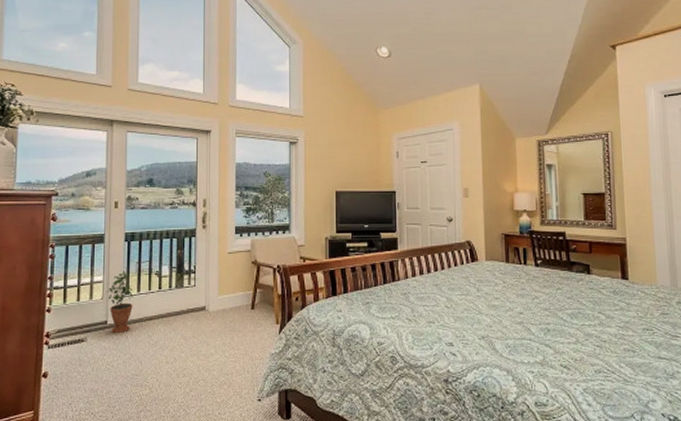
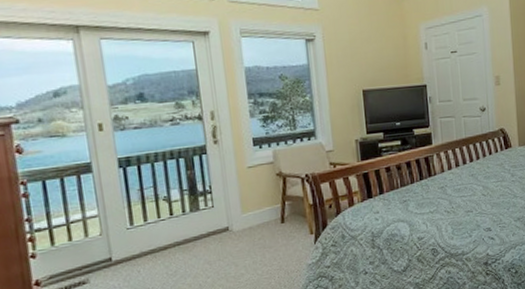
potted plant: present [105,271,133,333] -> none [103,201,141,270]

